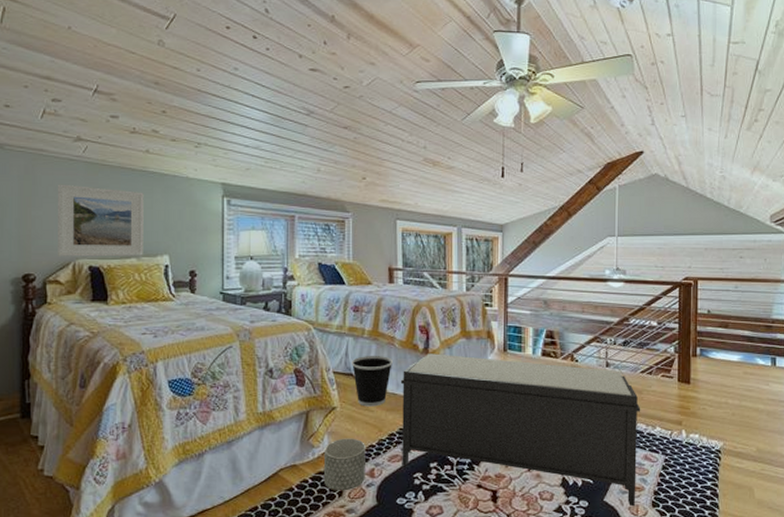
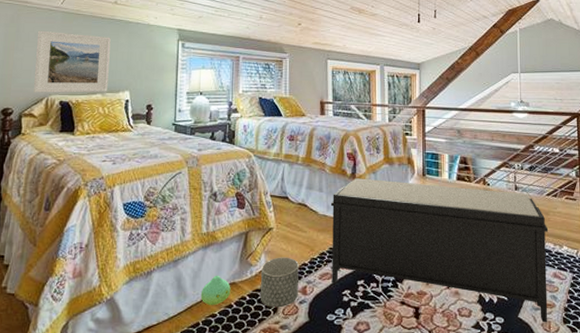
plush toy: none [258,457,291,489] -> present [200,275,231,306]
wastebasket: present [350,355,394,407] -> none [286,179,325,227]

